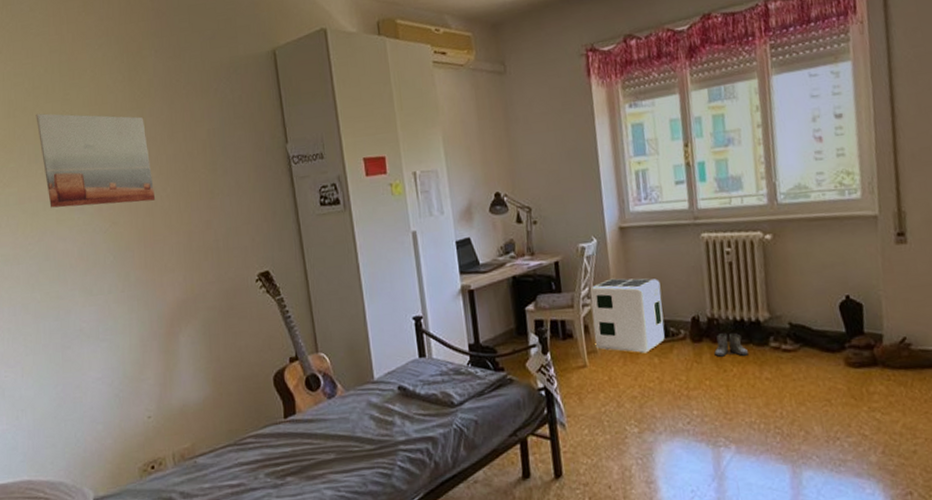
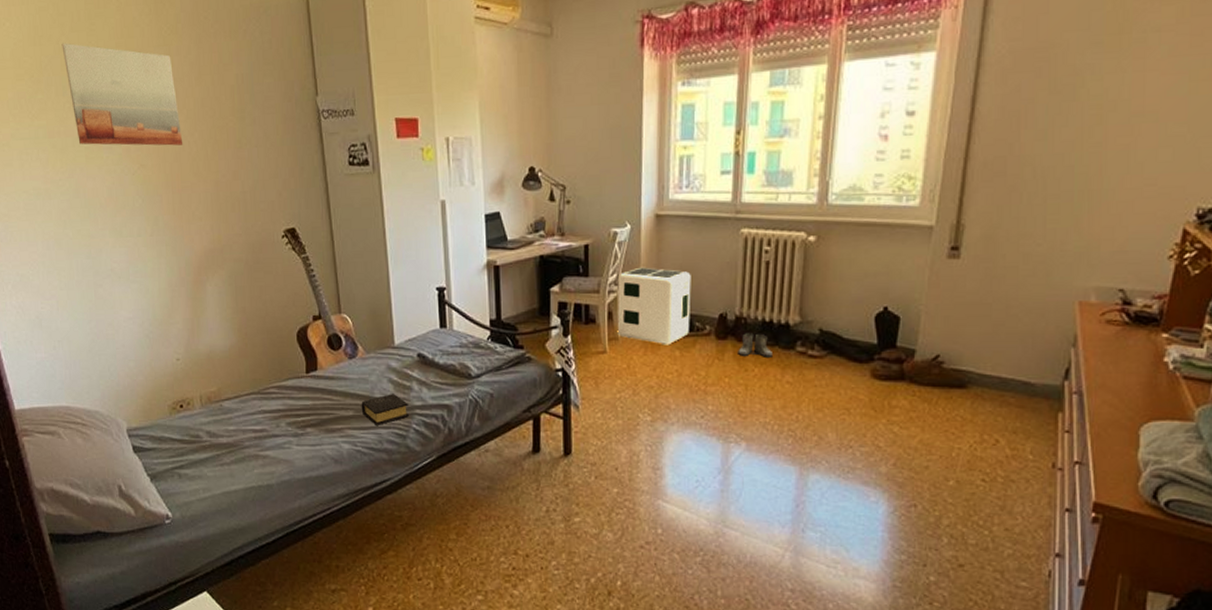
book: none [342,431,393,467] -> present [361,394,409,425]

